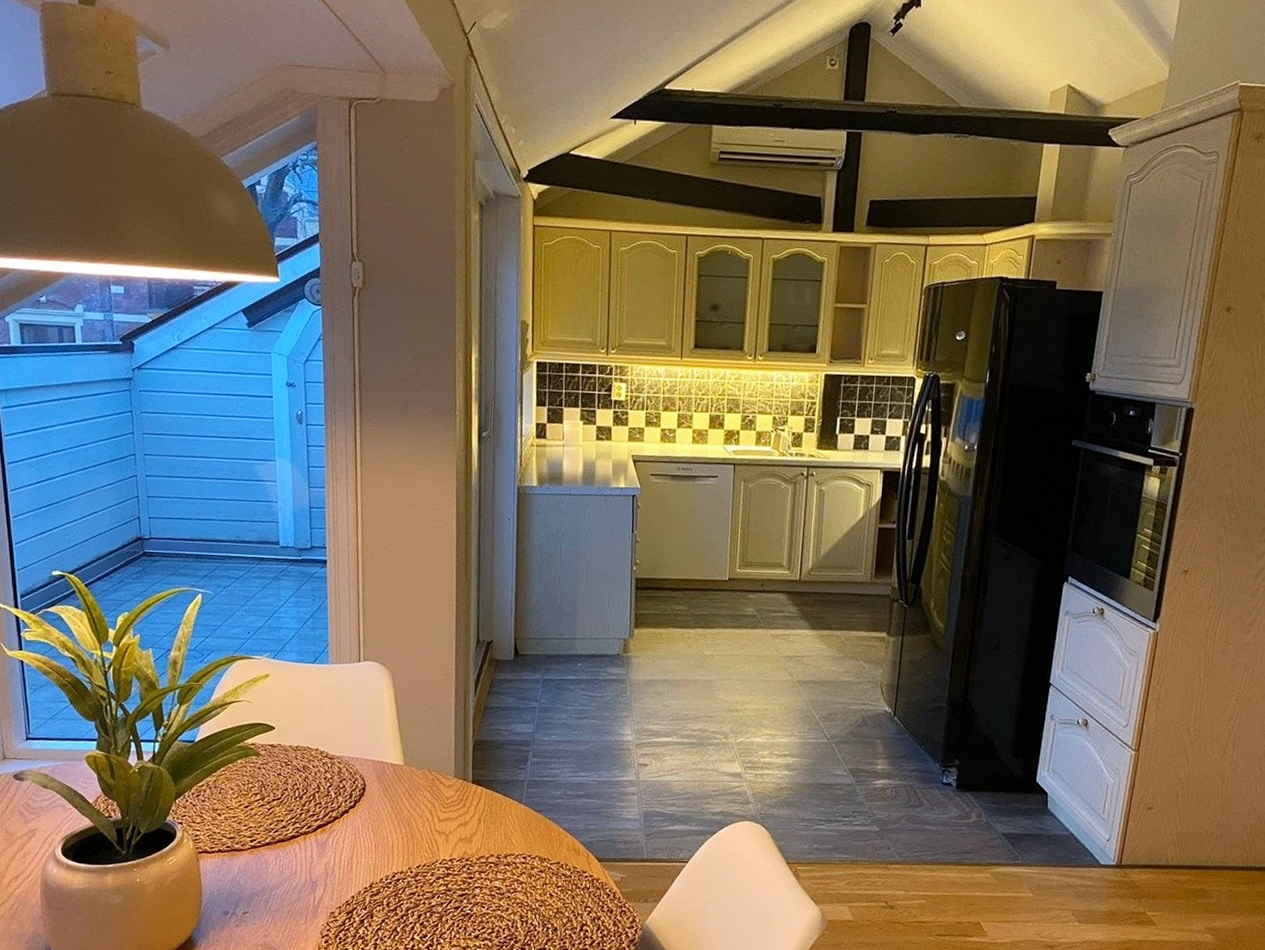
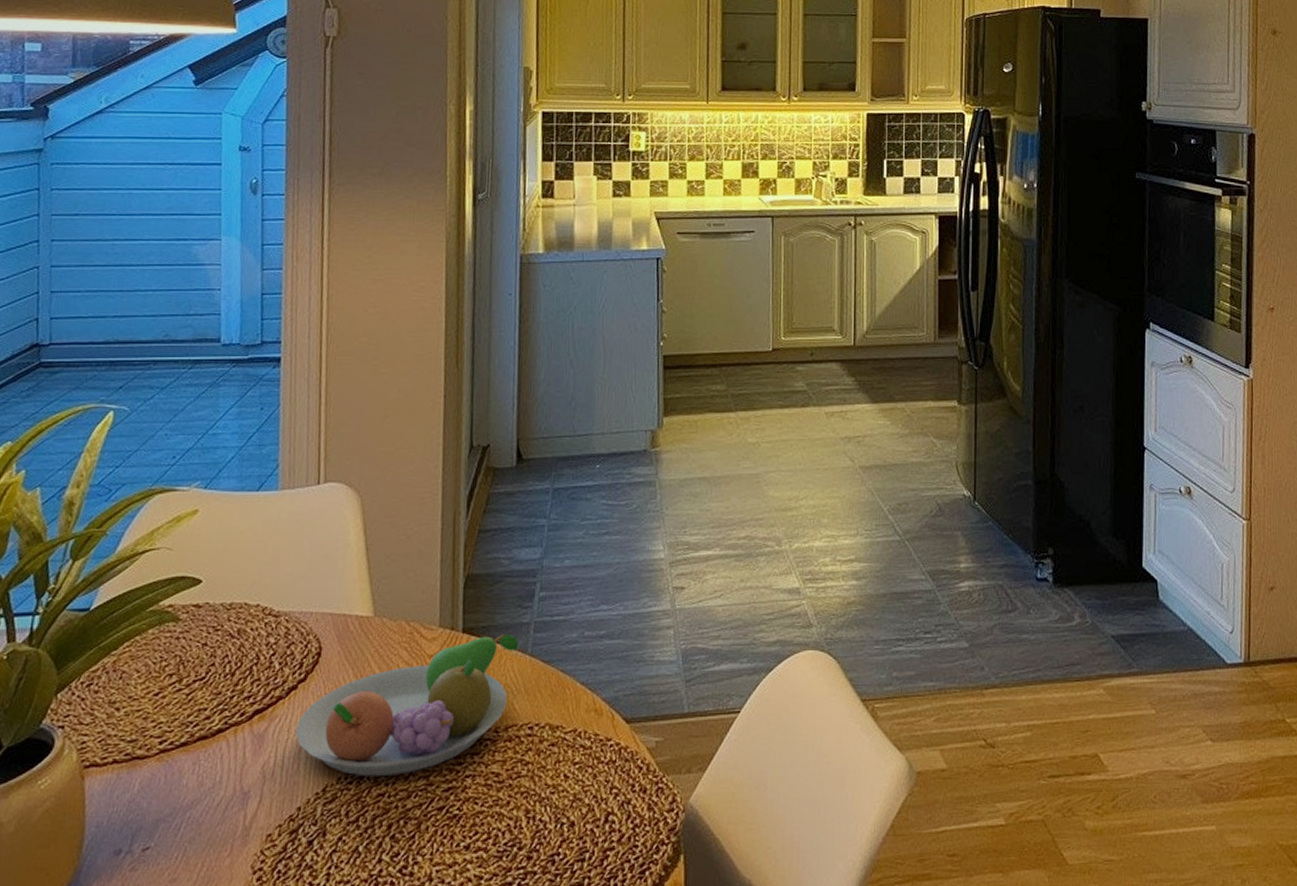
fruit bowl: none [348,787,516,881] -> present [295,634,519,776]

